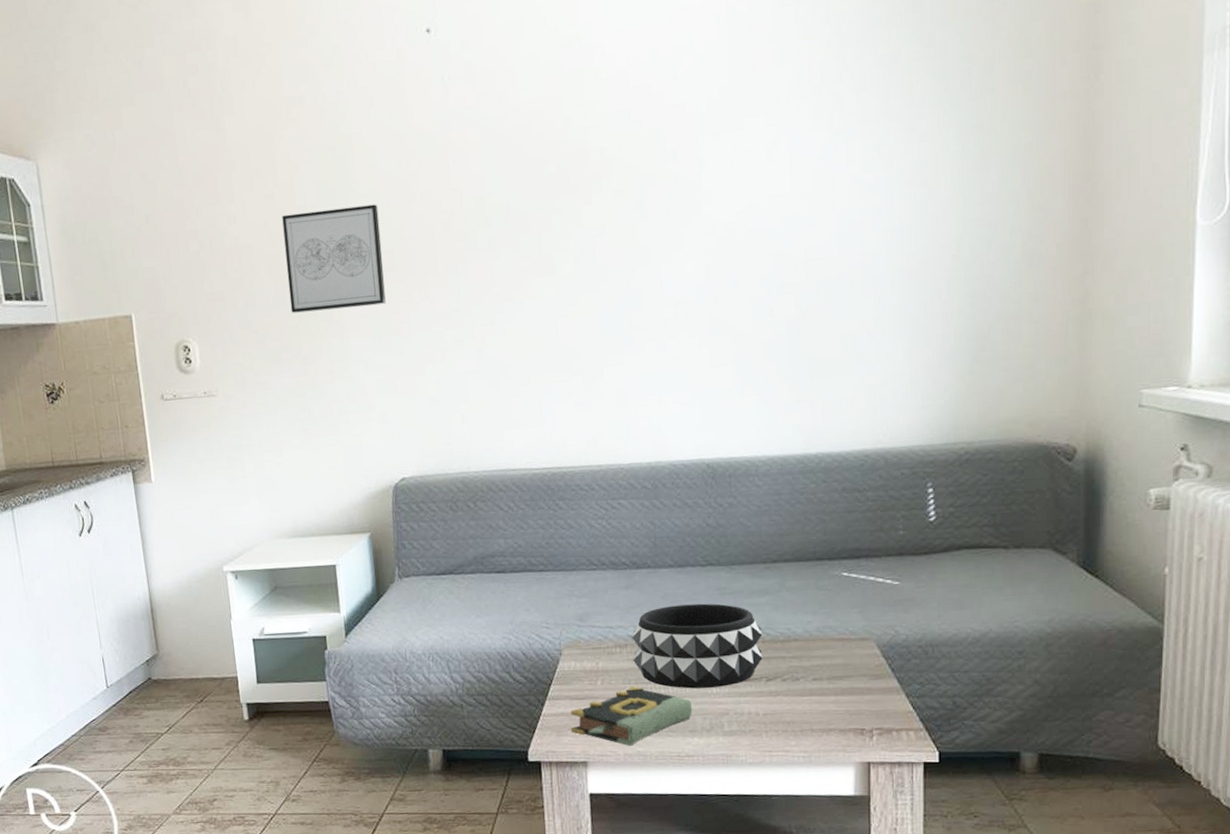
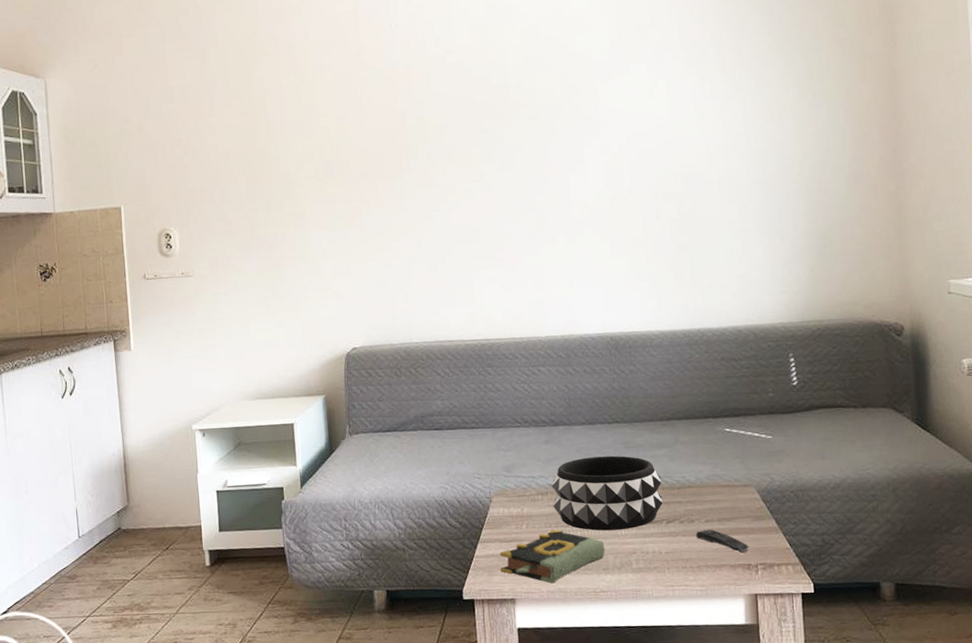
wall art: present [282,204,386,313] -> none [255,121,342,208]
remote control: none [801,688,864,717] -> present [696,529,749,554]

